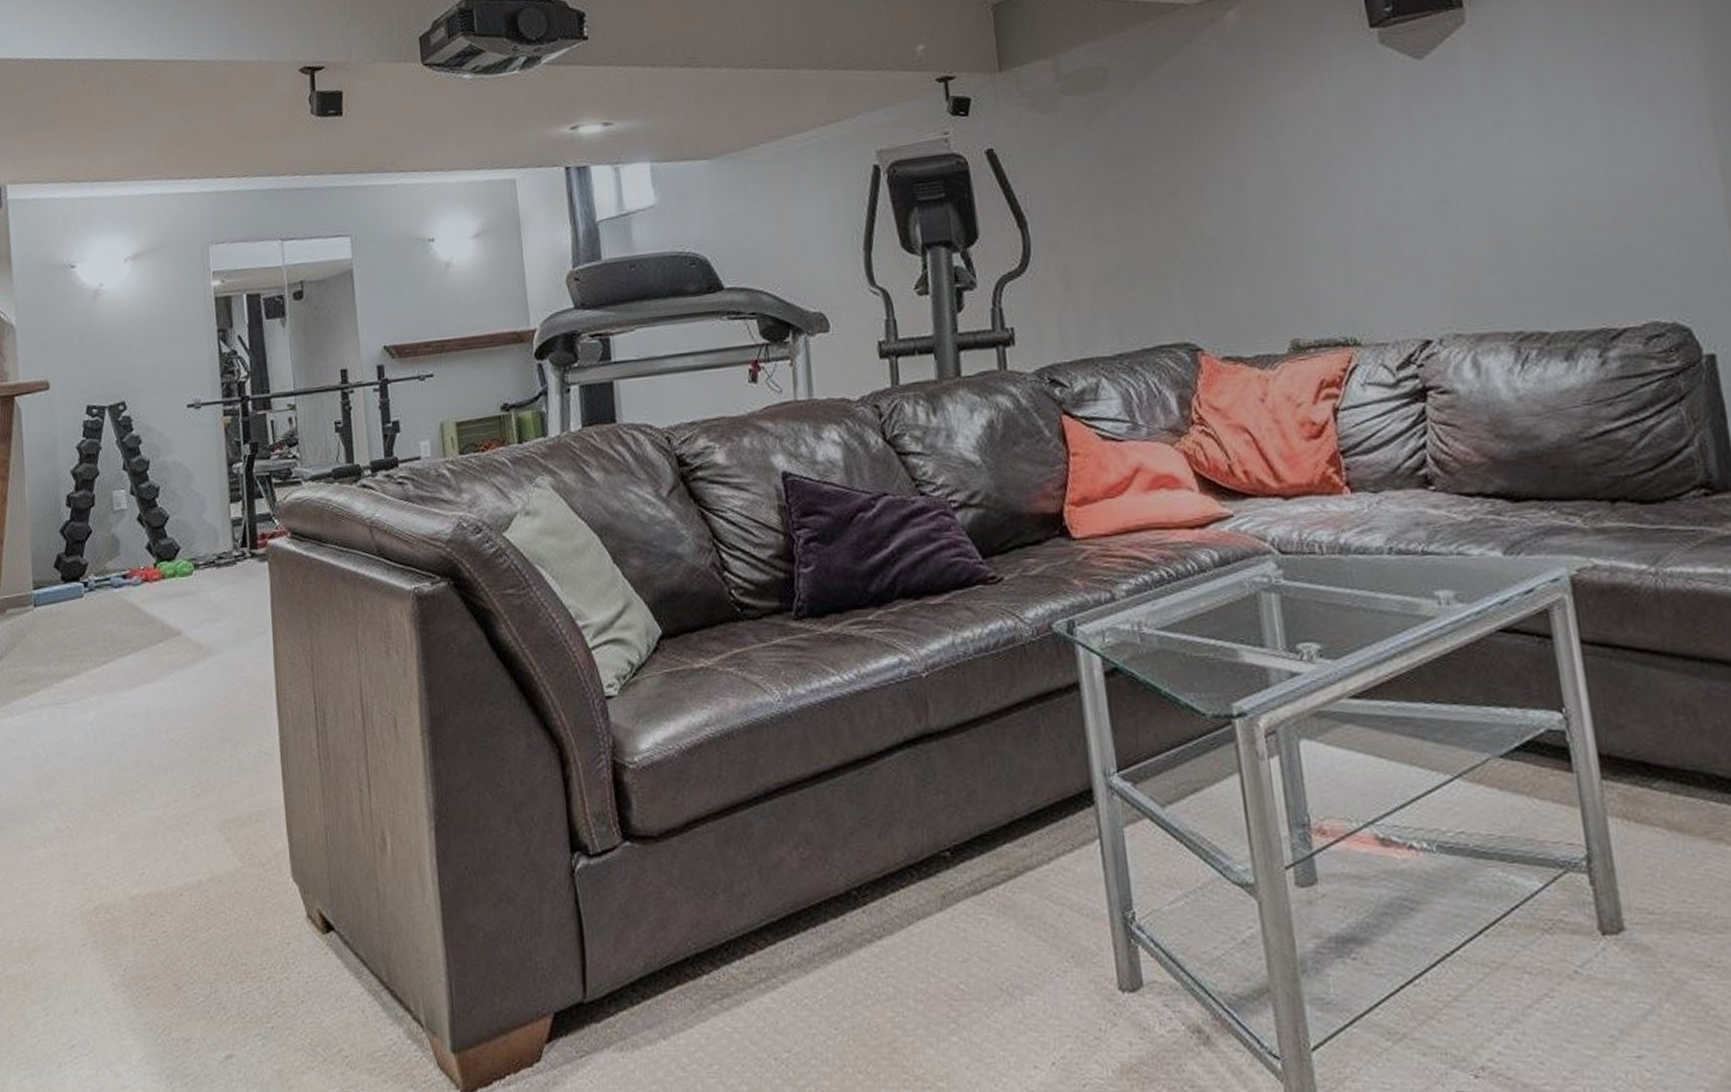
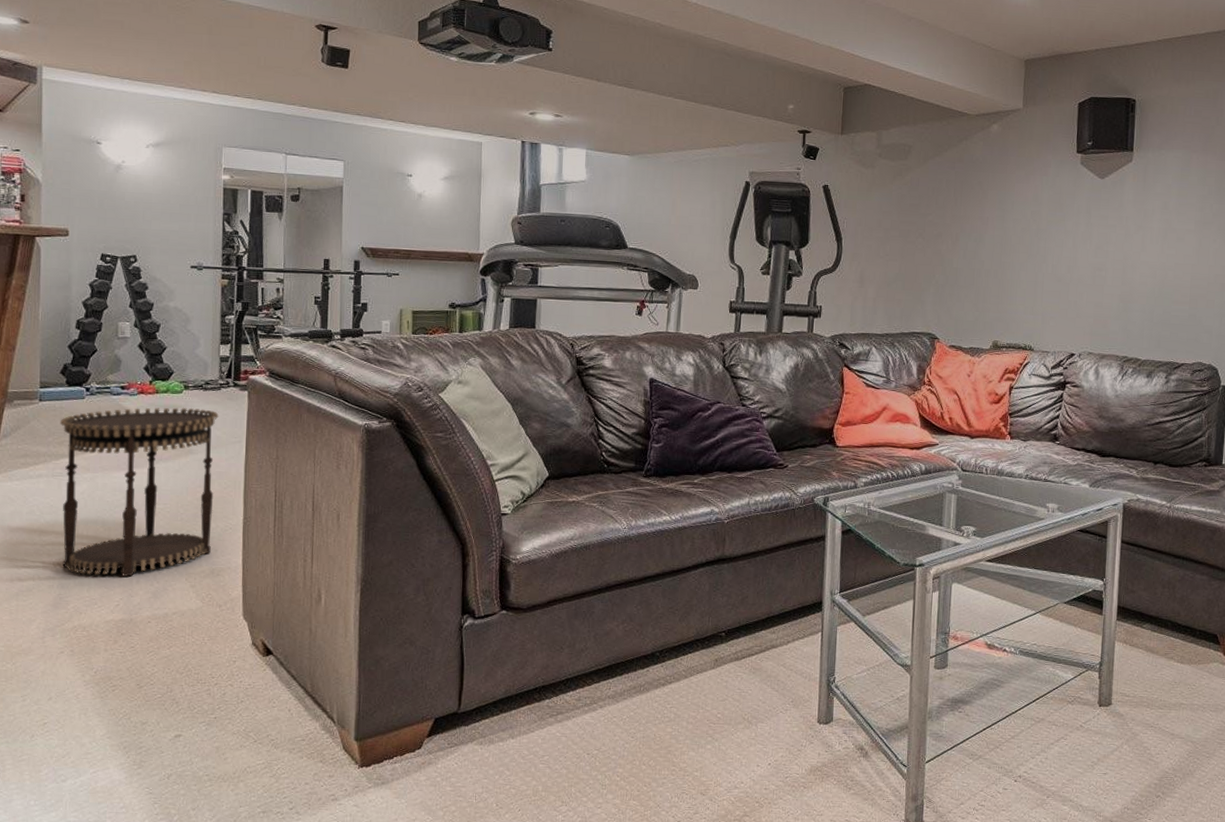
side table: none [58,592,245,835] -> present [60,407,219,578]

